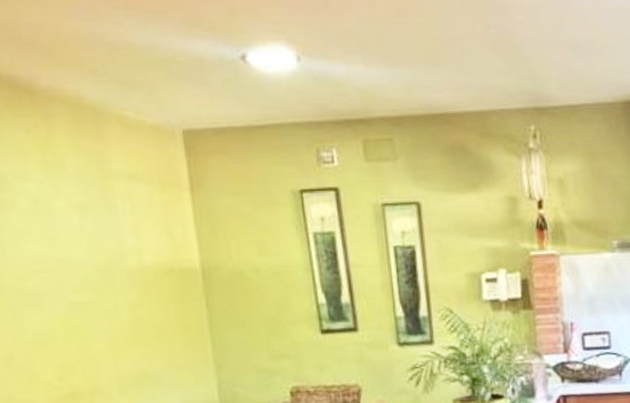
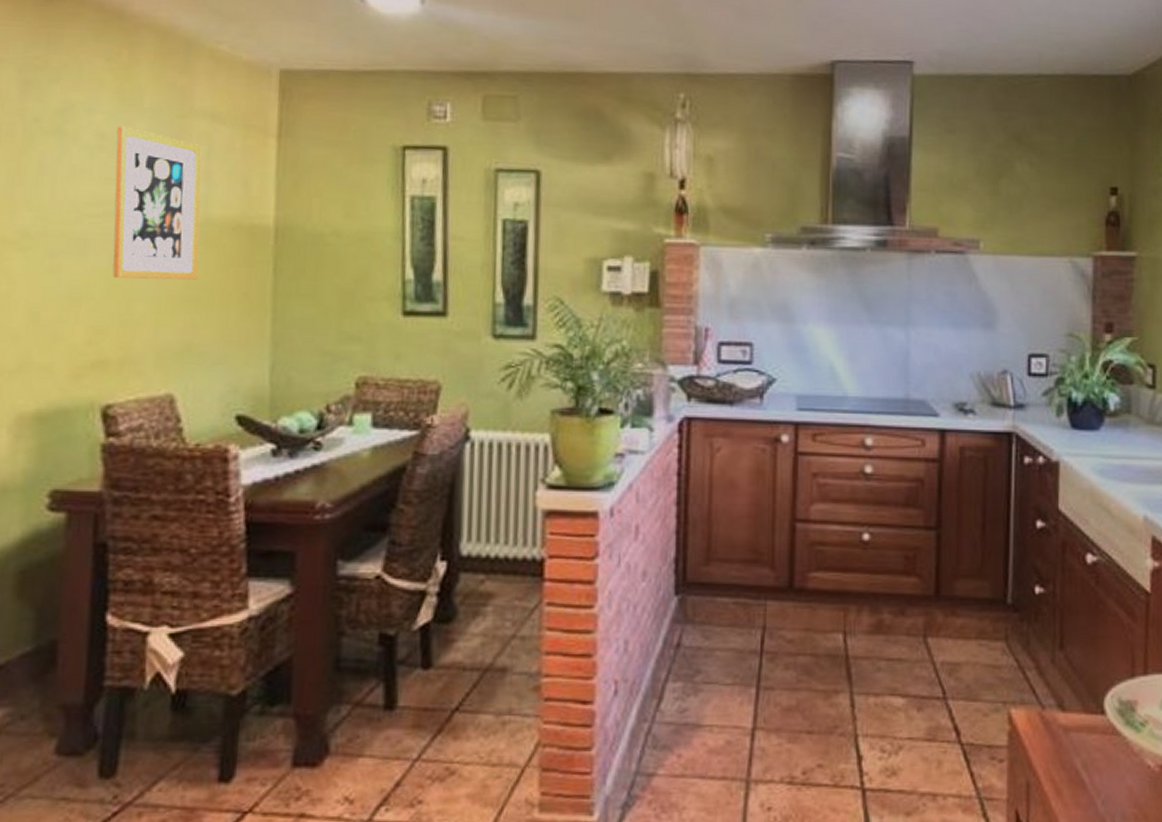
wall art: none [48,191,143,323] -> present [112,126,202,280]

